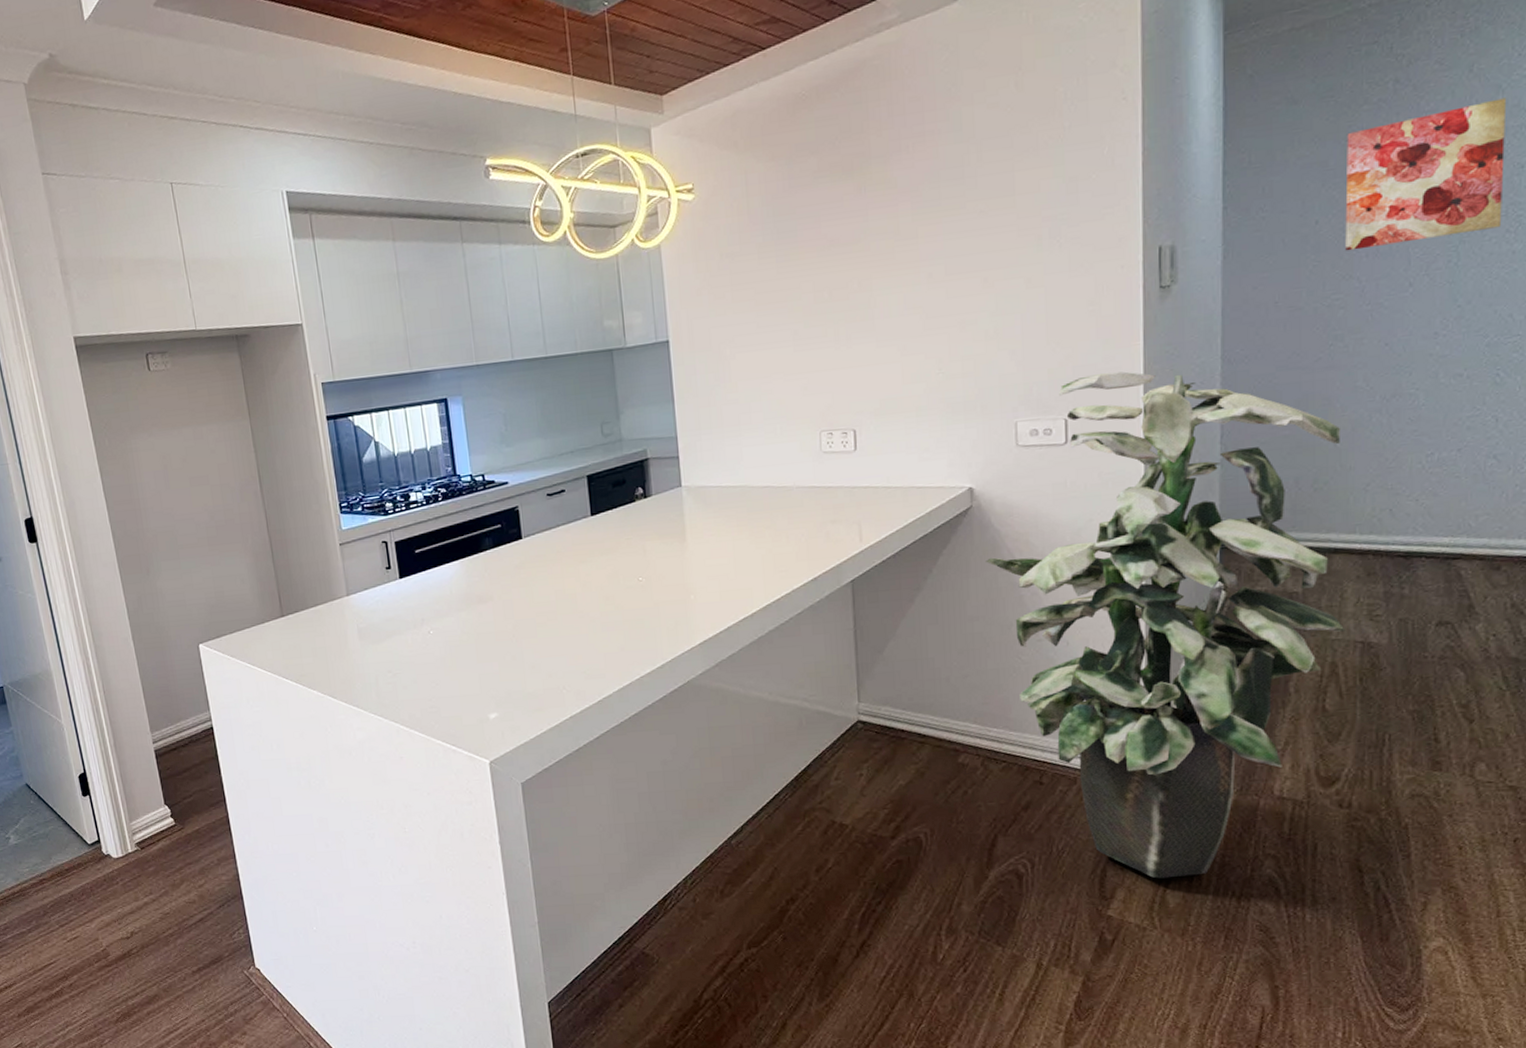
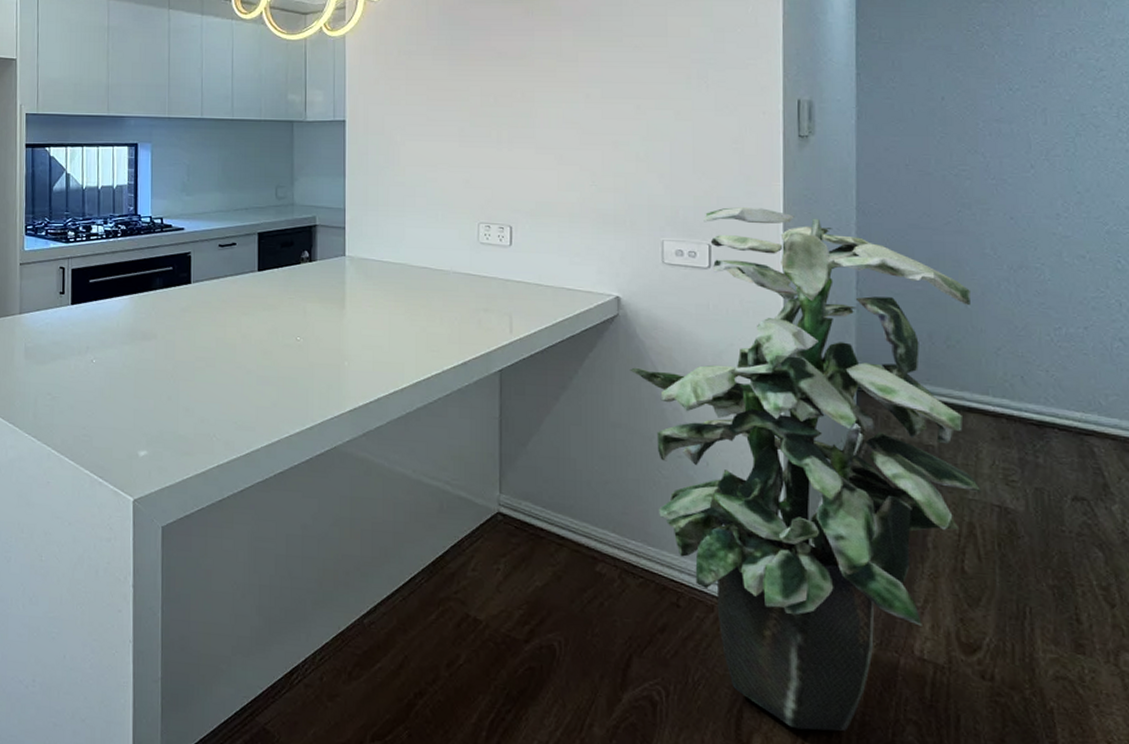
wall art: present [1345,97,1507,251] -> none [968,14,1115,128]

